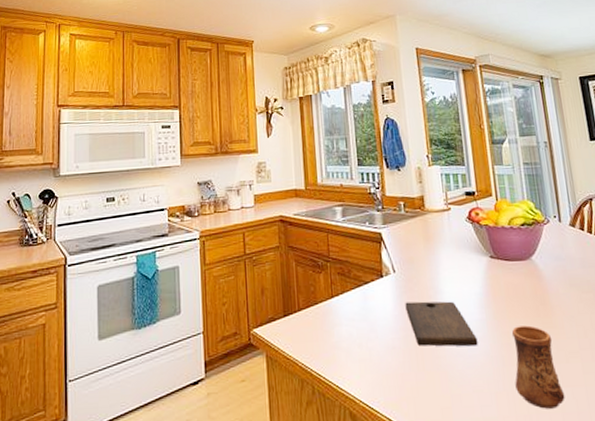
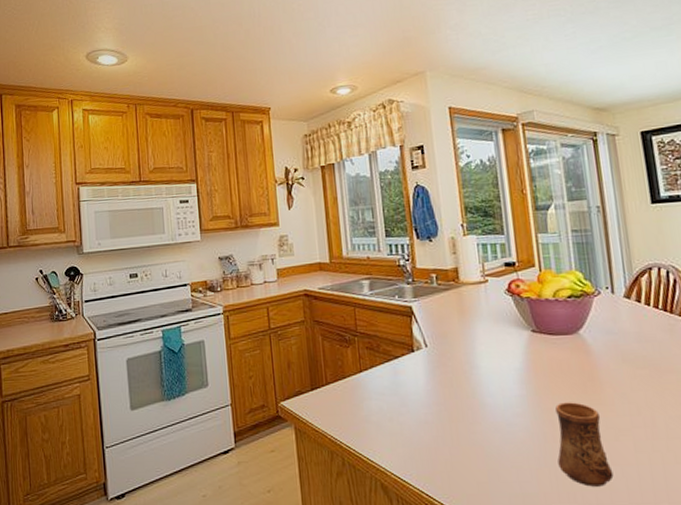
cutting board: present [405,301,478,347] -> none [438,376,518,423]

